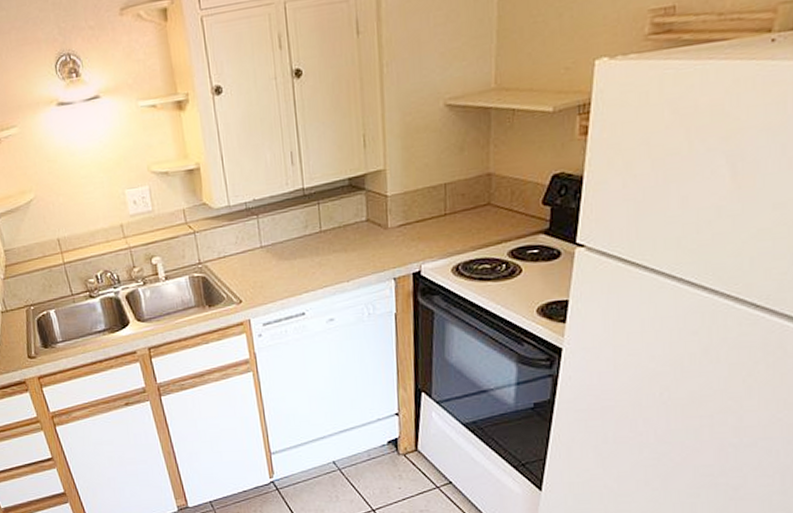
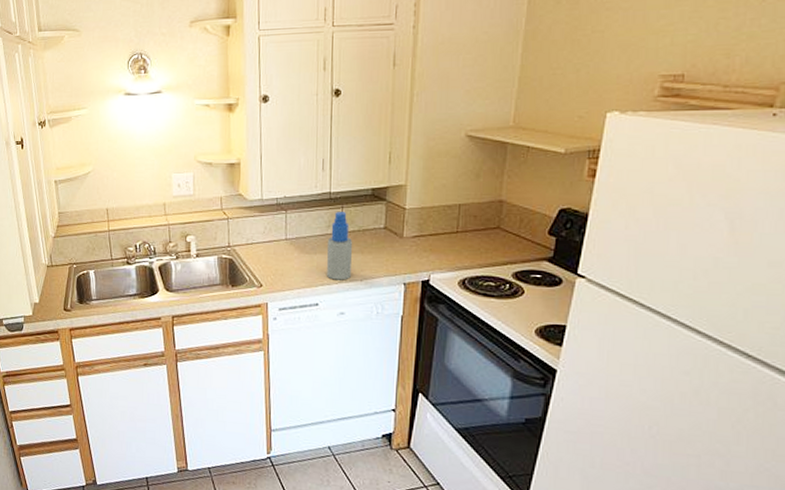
spray bottle: none [306,207,336,285] -> present [326,211,353,280]

